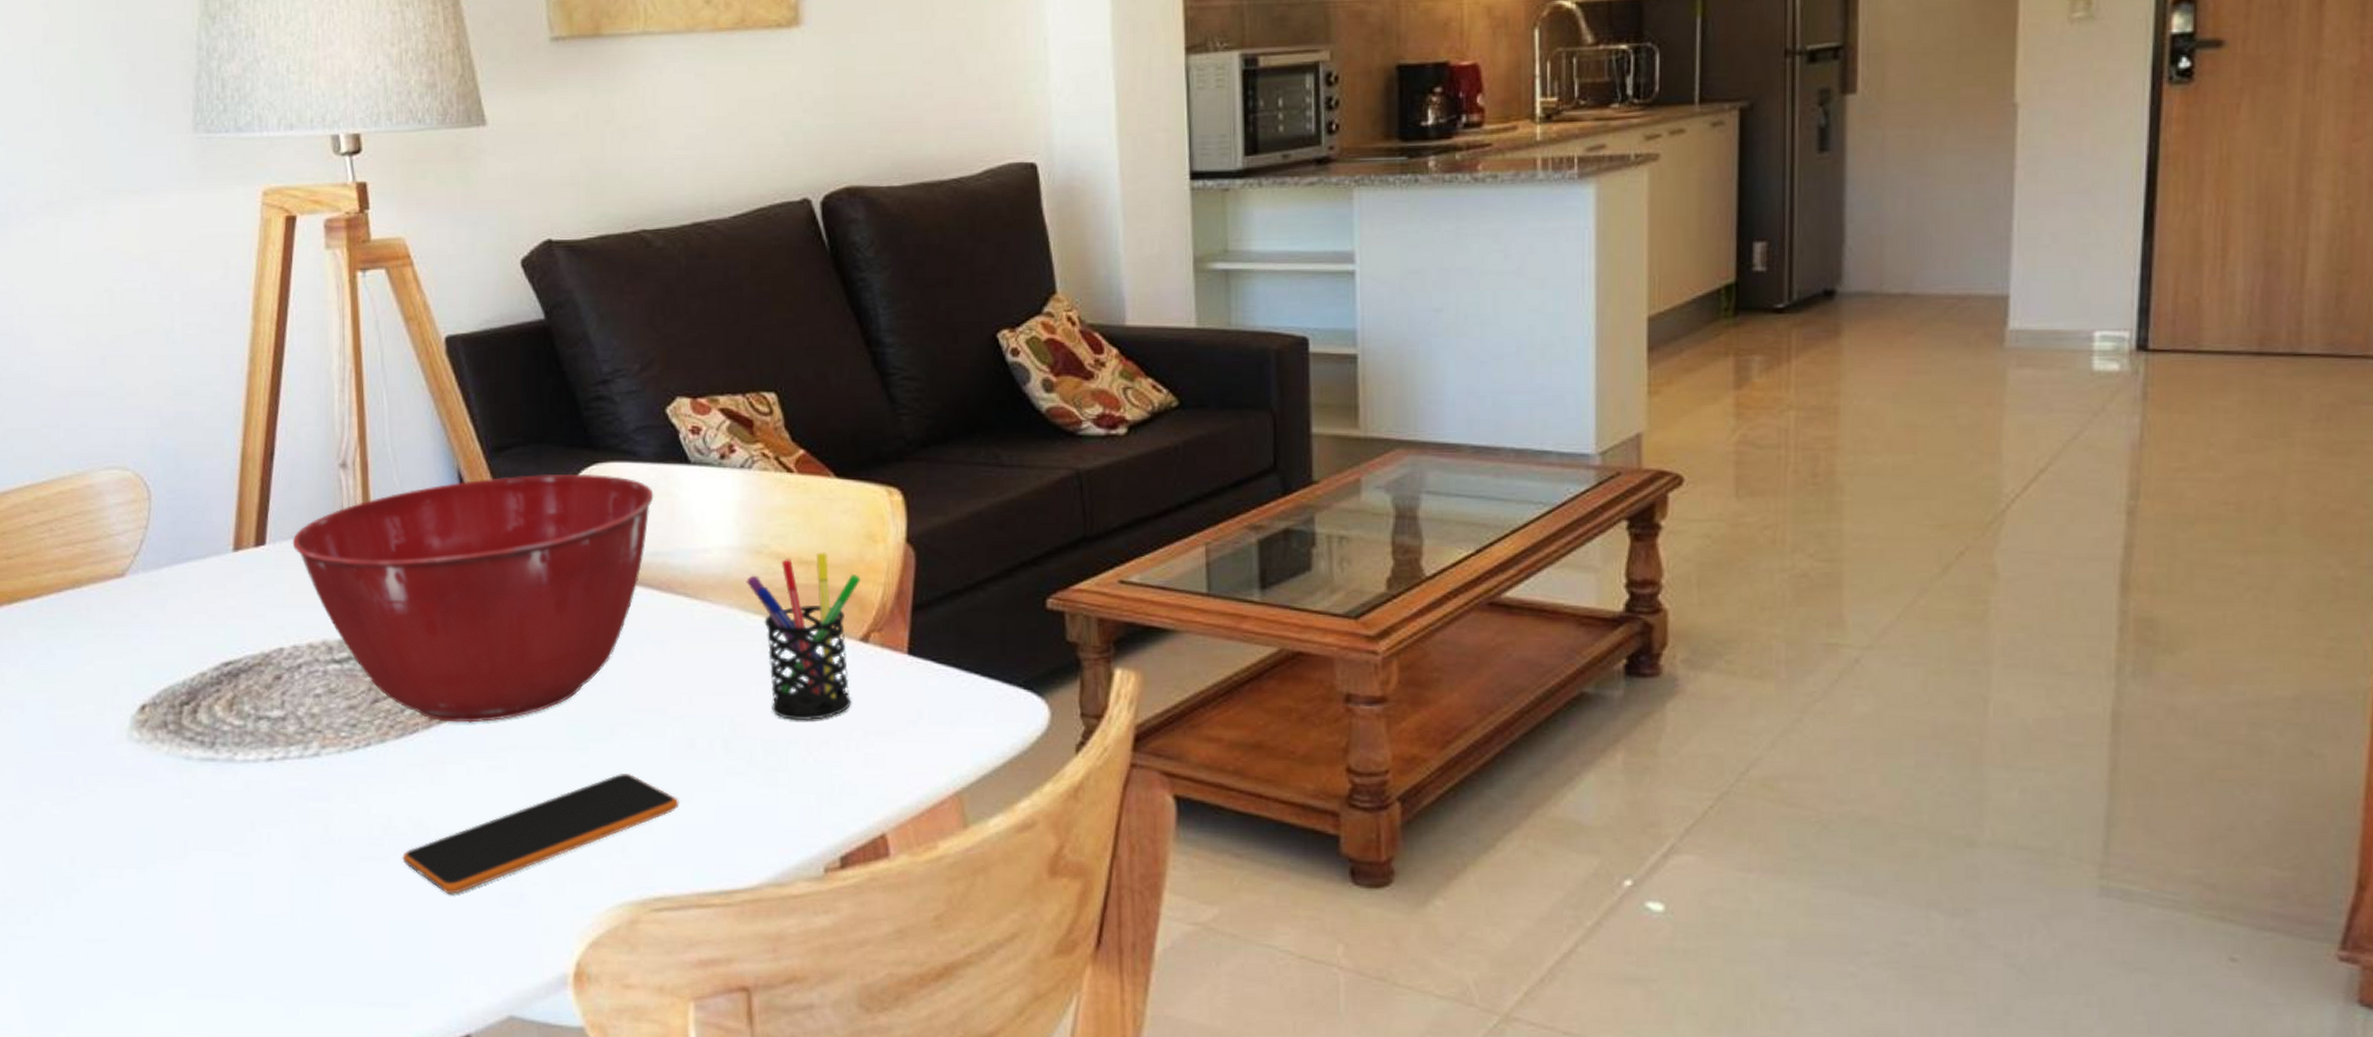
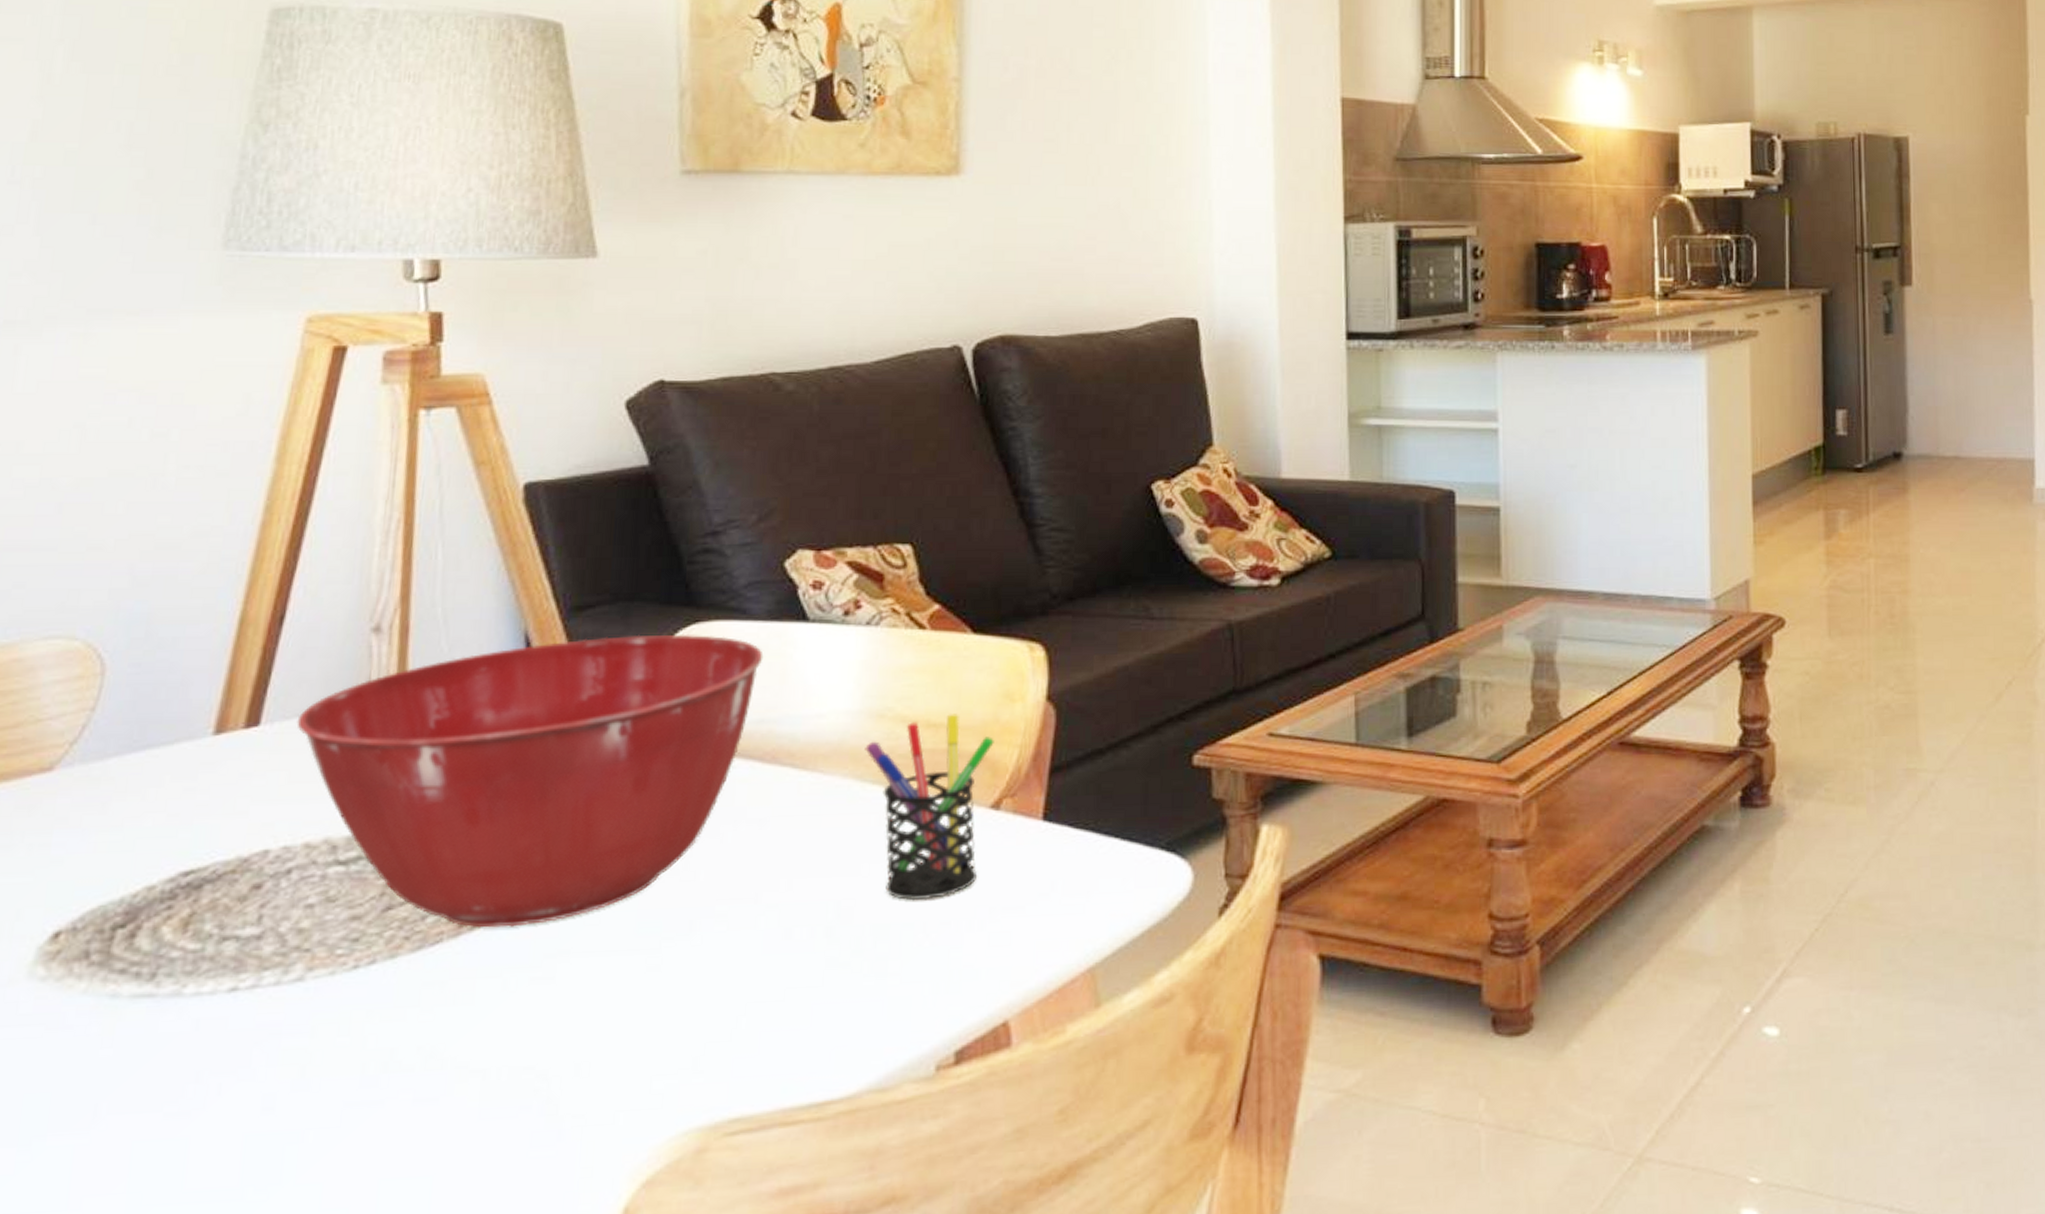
smartphone: present [402,774,679,894] -> none [404,975,768,1140]

